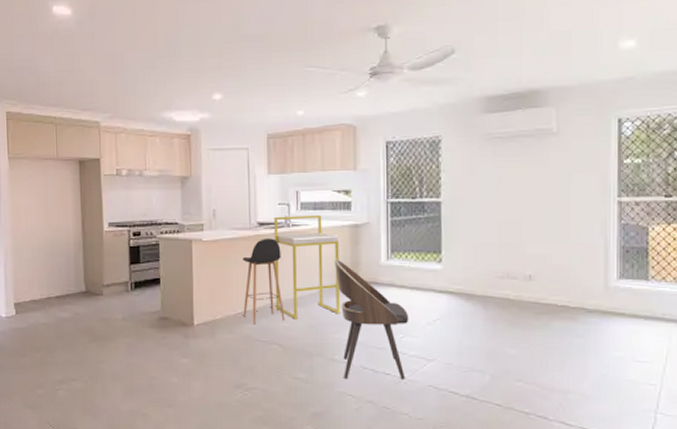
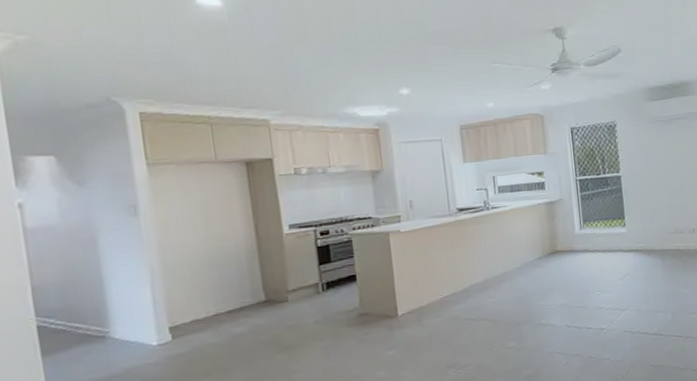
bar stool: present [242,238,285,326] -> none [444,222,492,306]
bar stool: present [274,214,340,319] -> none [473,196,543,294]
dining chair: present [334,259,409,380] -> none [533,234,605,340]

